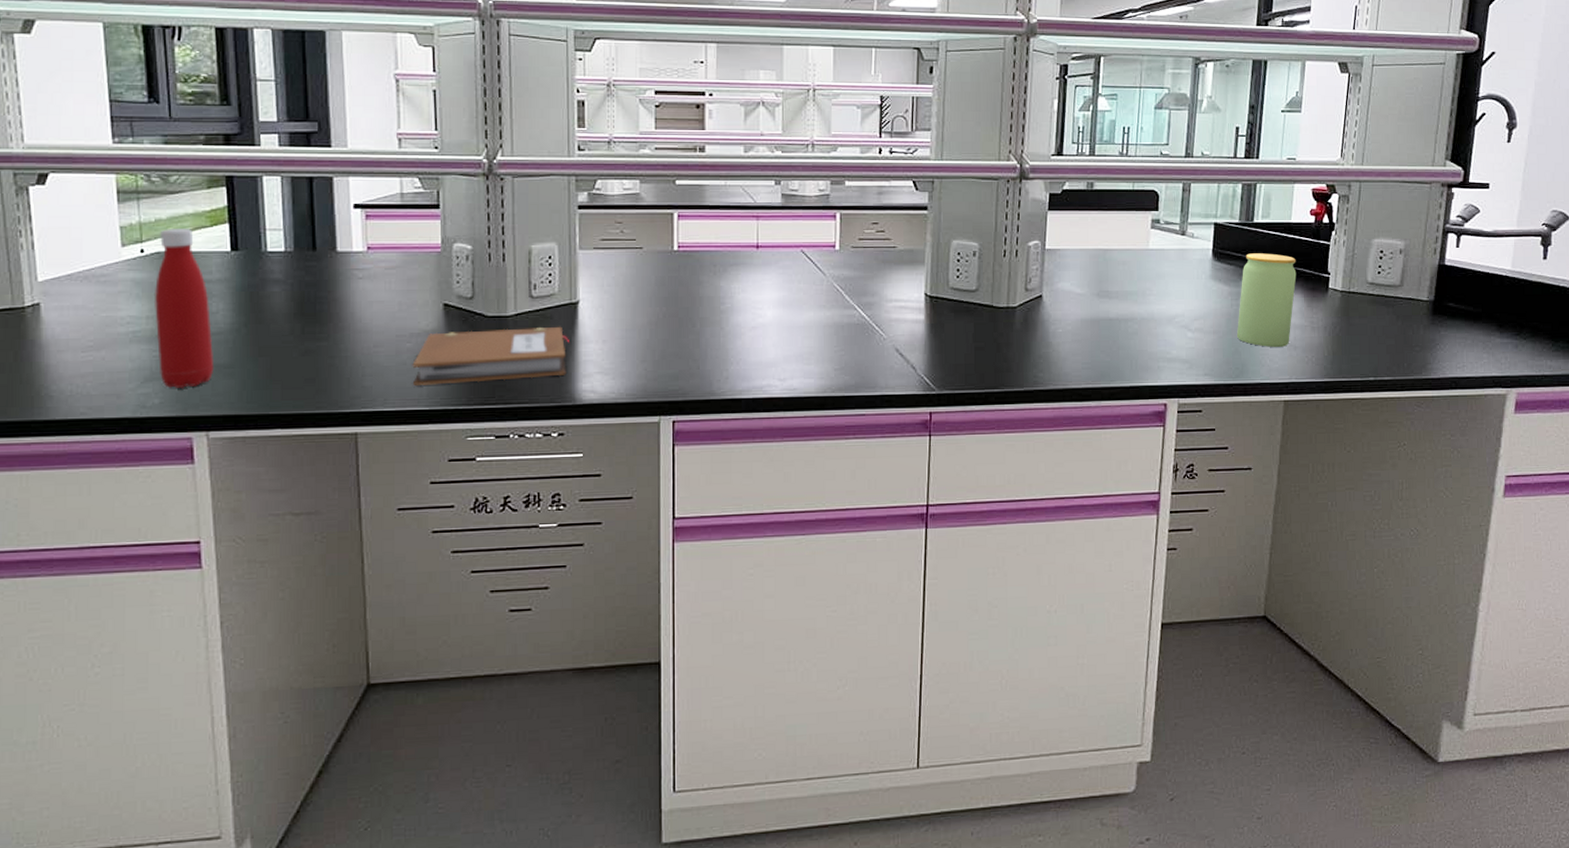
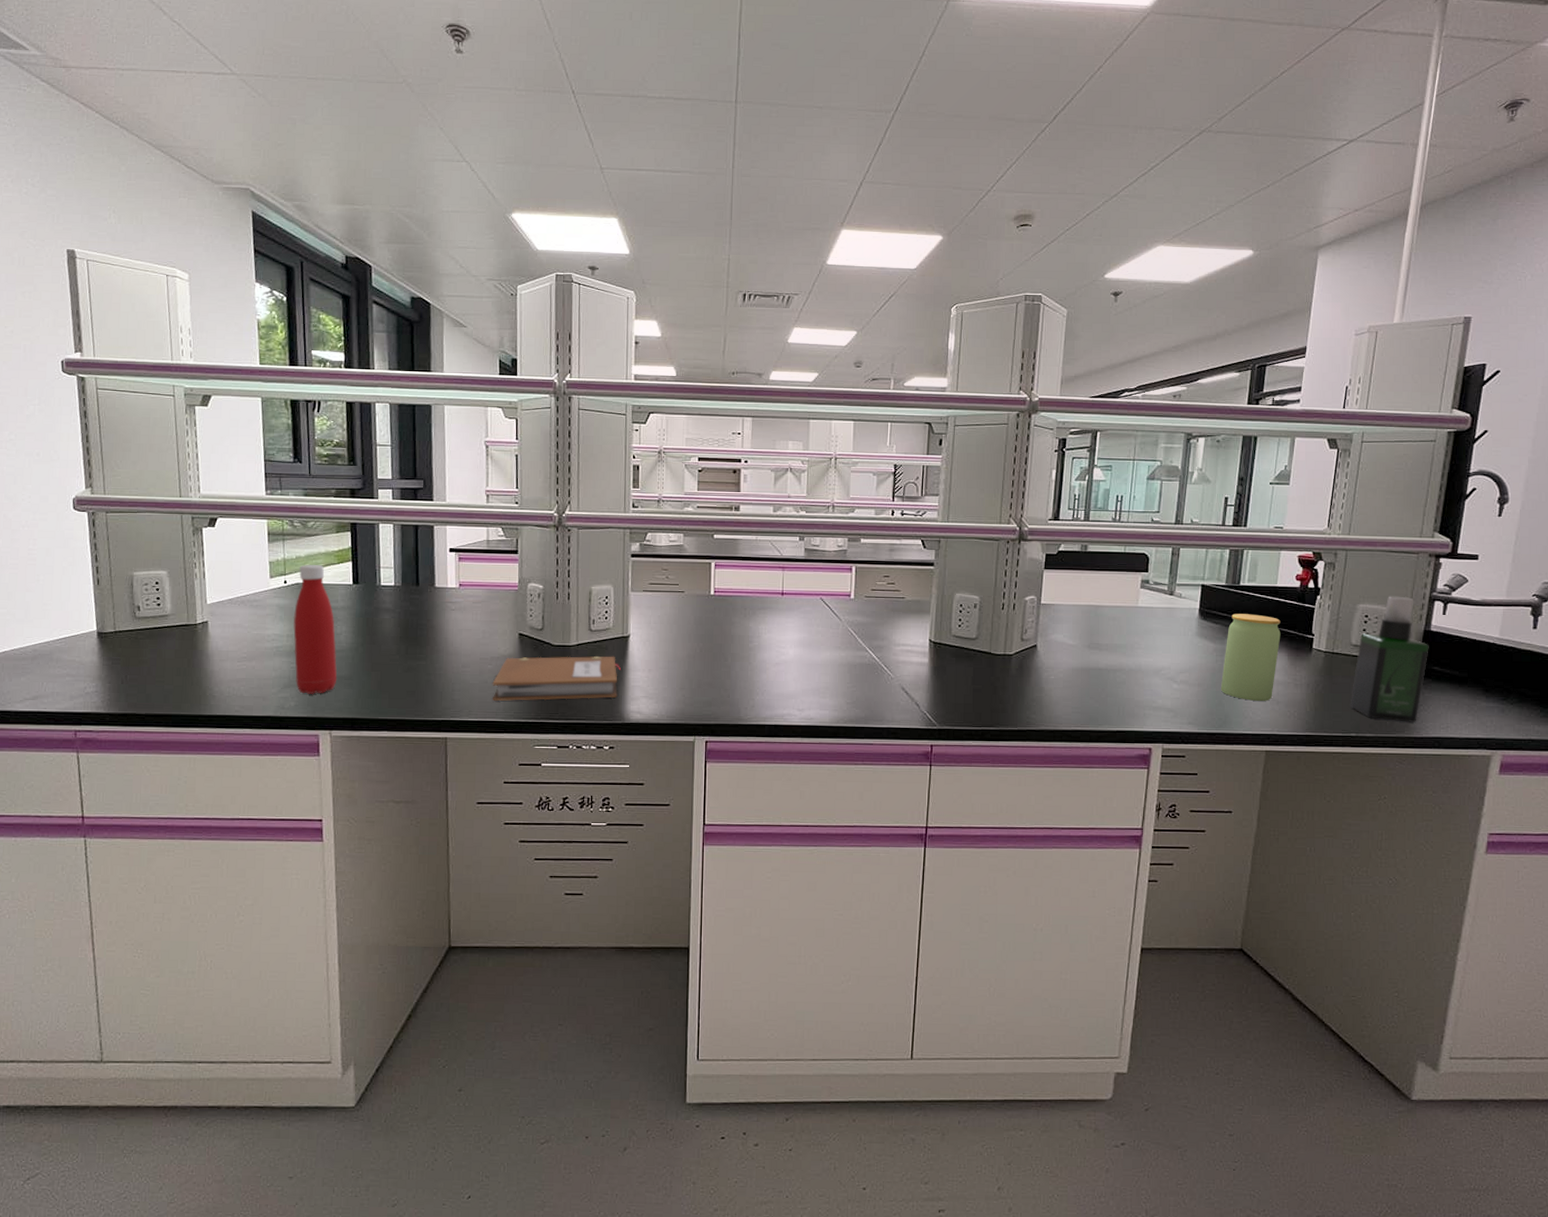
spray bottle: none [1367,229,1444,363] -> present [1350,596,1429,722]

